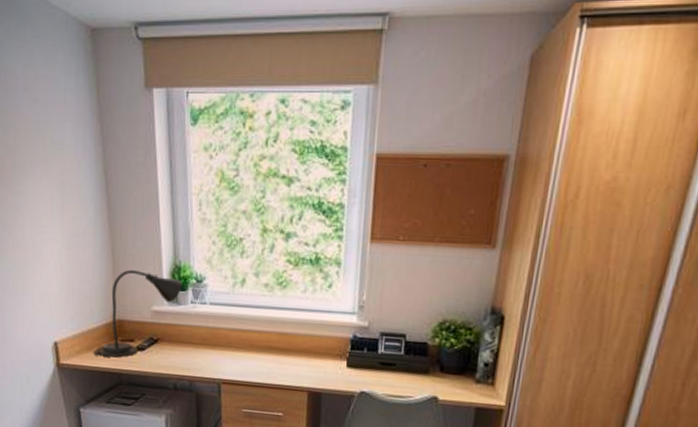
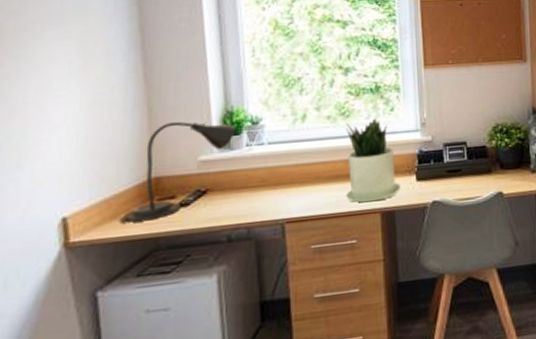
planter: none [277,293,330,380] -> present [345,118,401,203]

